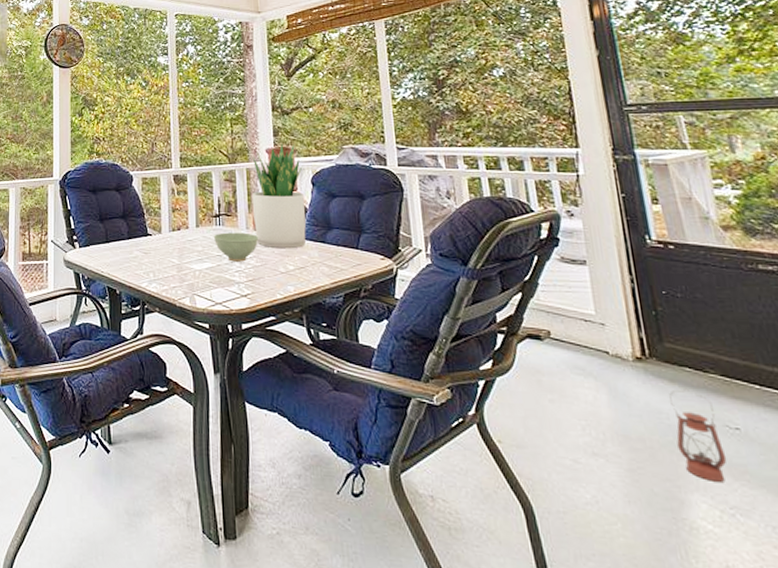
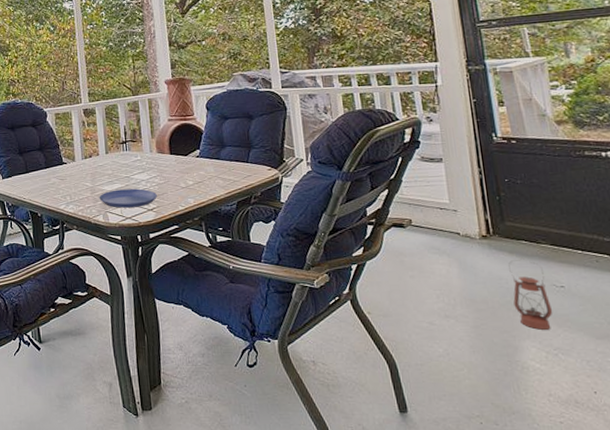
plate: none [186,269,252,292] -> present [99,188,157,208]
bowl: present [213,232,259,262] -> none [121,155,162,181]
planter: present [252,143,307,249] -> none [152,74,203,167]

